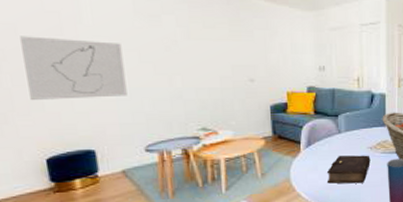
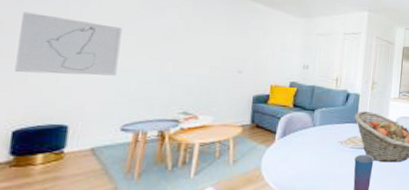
book: present [326,155,371,184] -> none [297,148,340,176]

